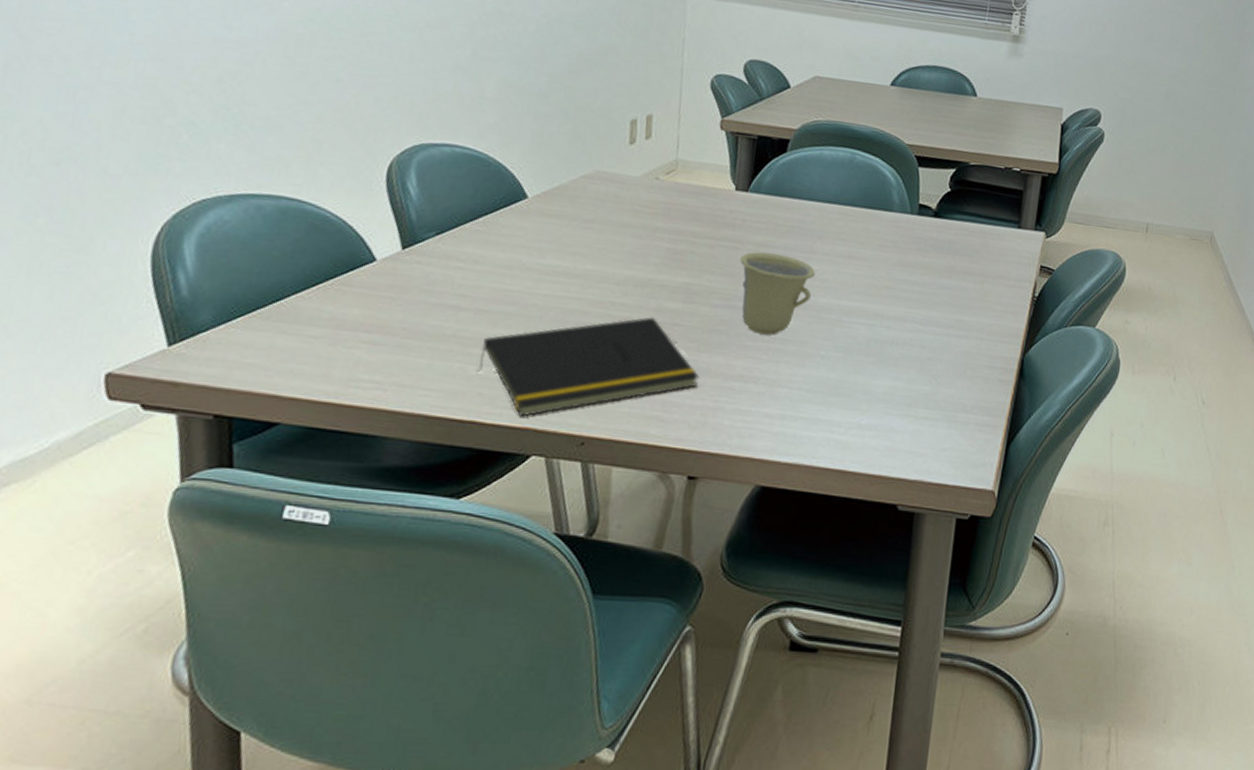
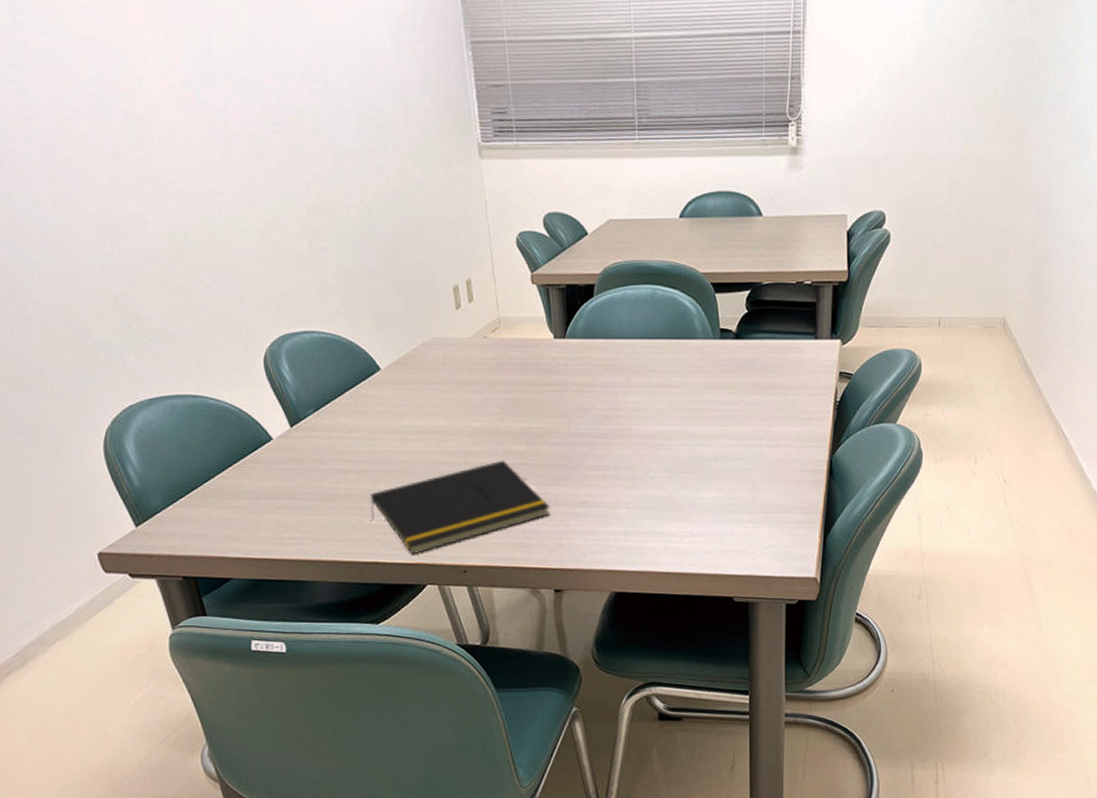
cup: present [740,252,815,335] -> none [568,392,635,464]

